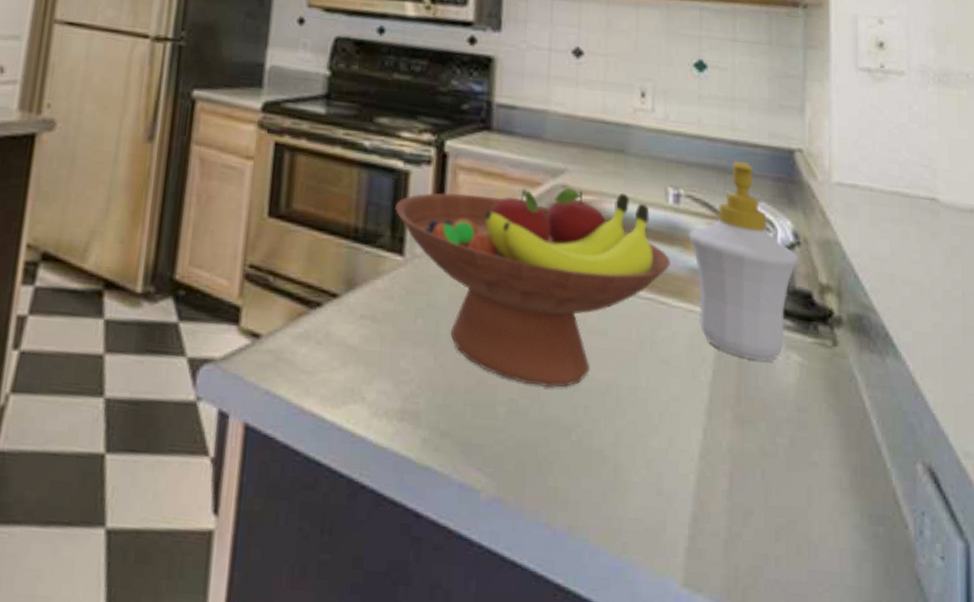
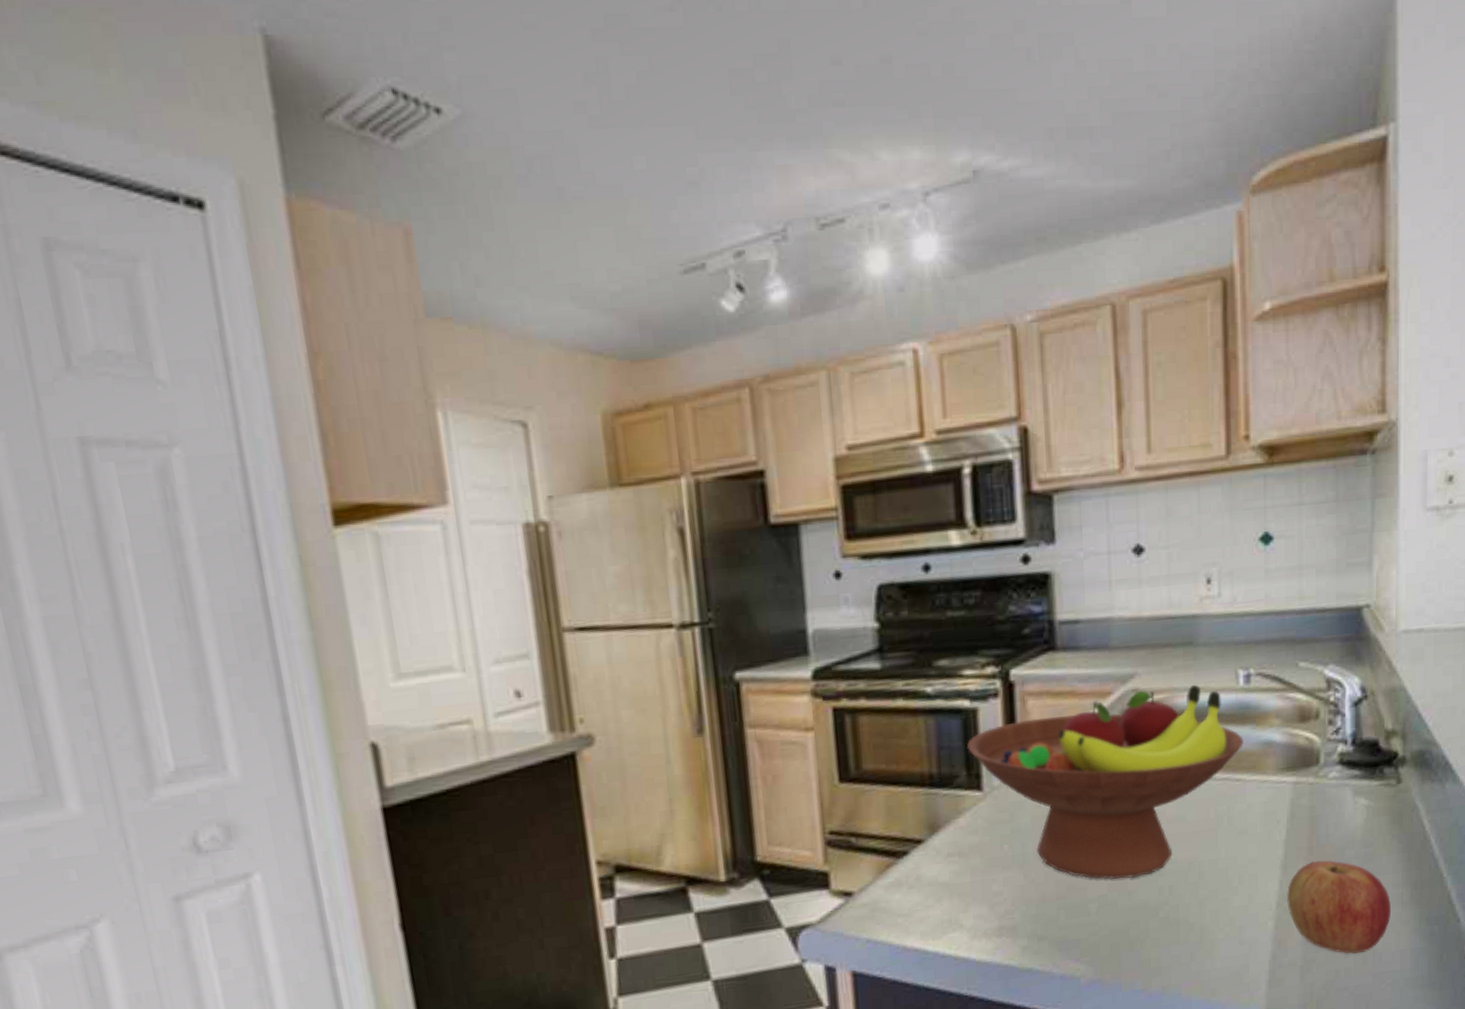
soap bottle: present [688,160,799,362] -> none [1260,628,1366,812]
apple: none [710,413,829,540] -> present [1286,860,1392,954]

